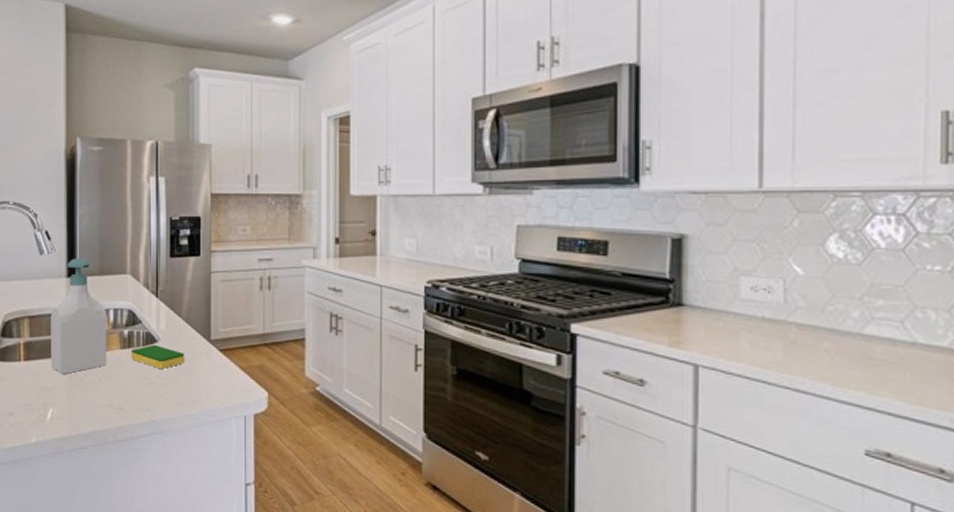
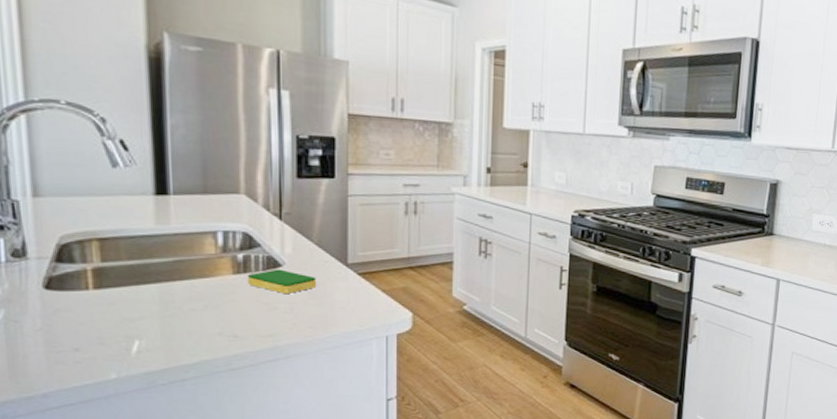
soap bottle: present [51,258,107,375] -> none [132,173,215,303]

